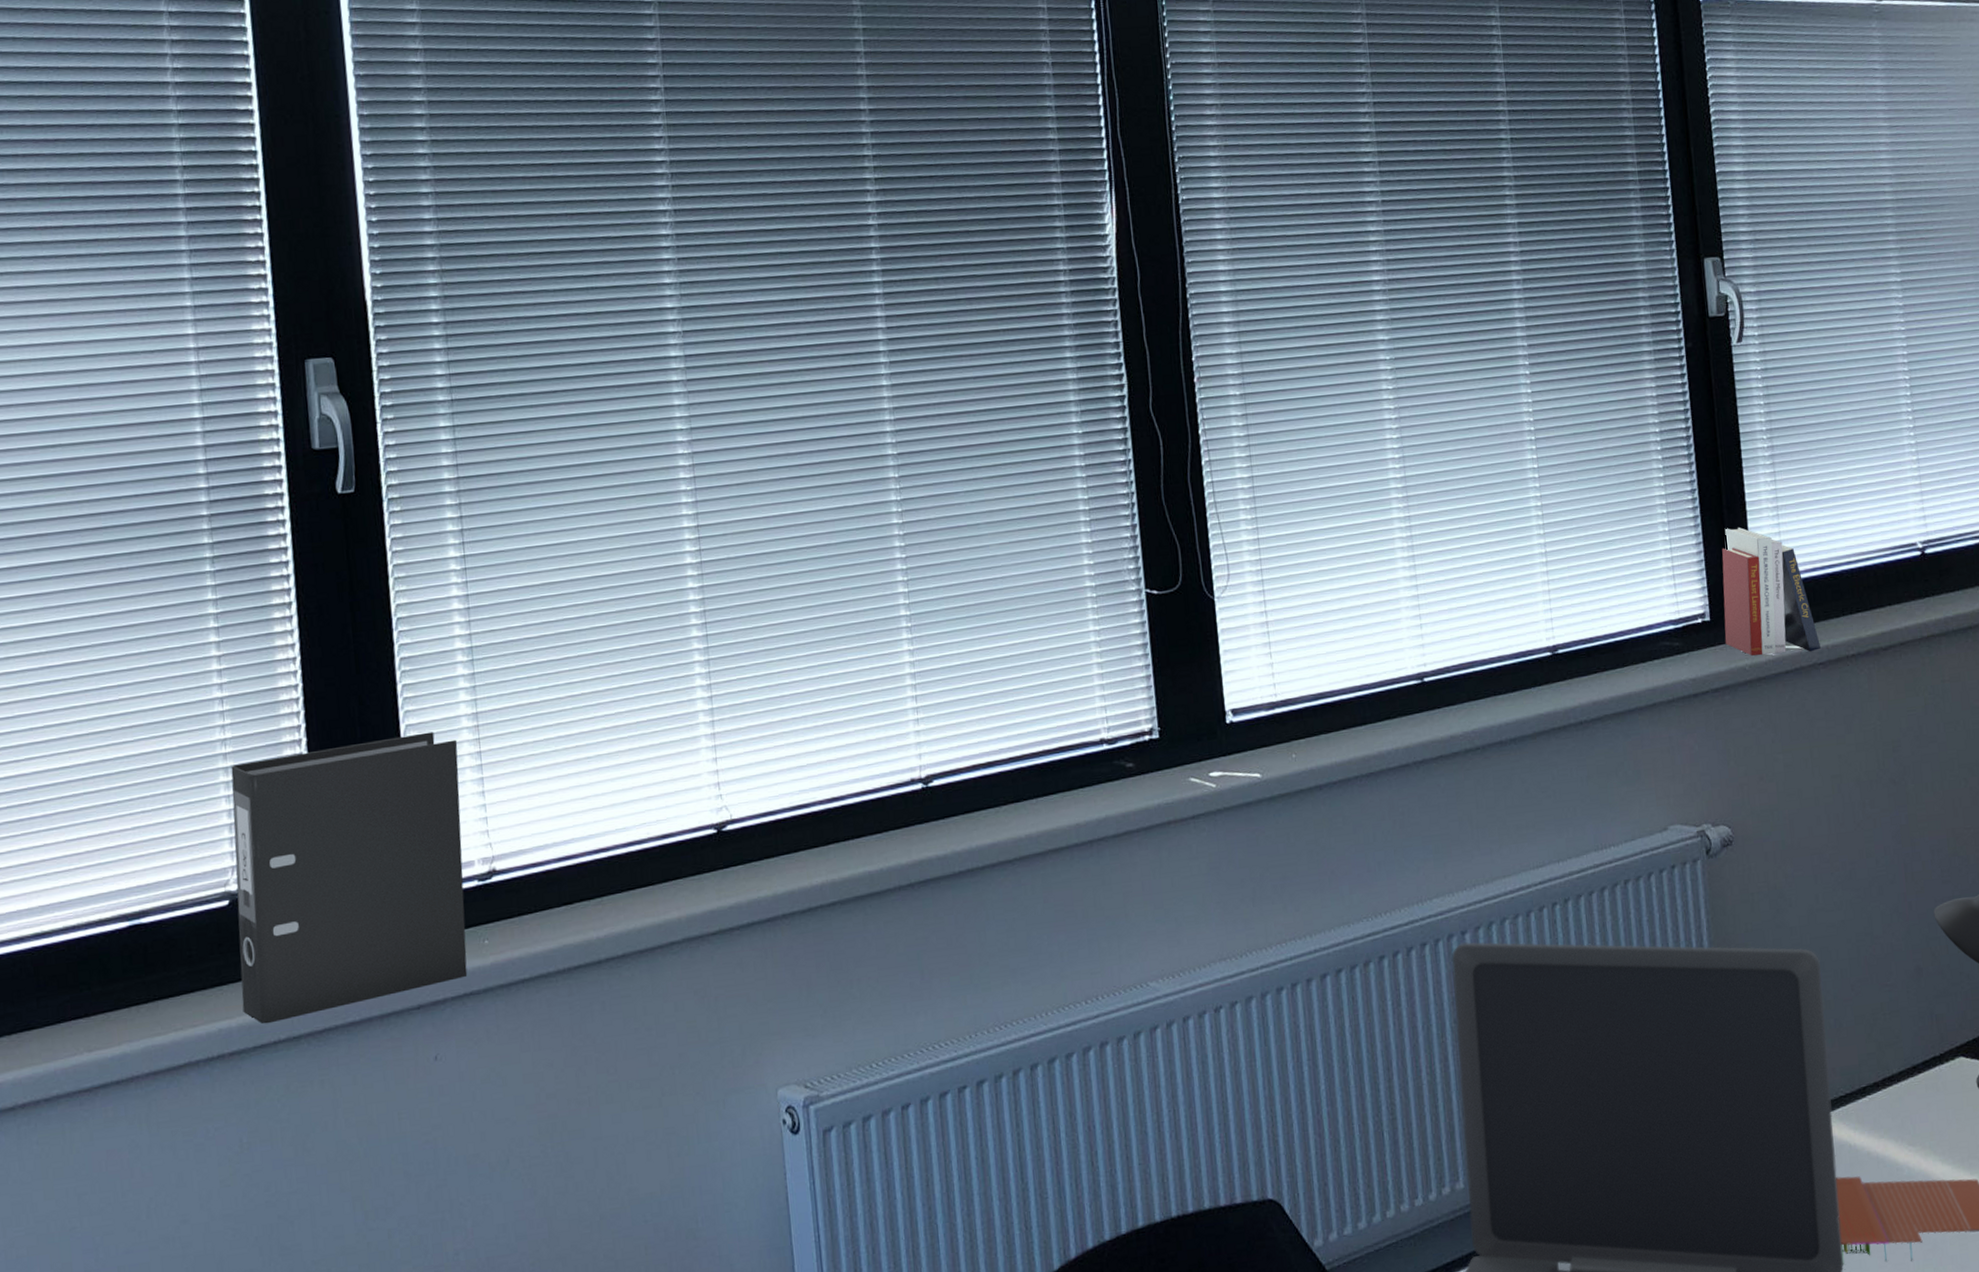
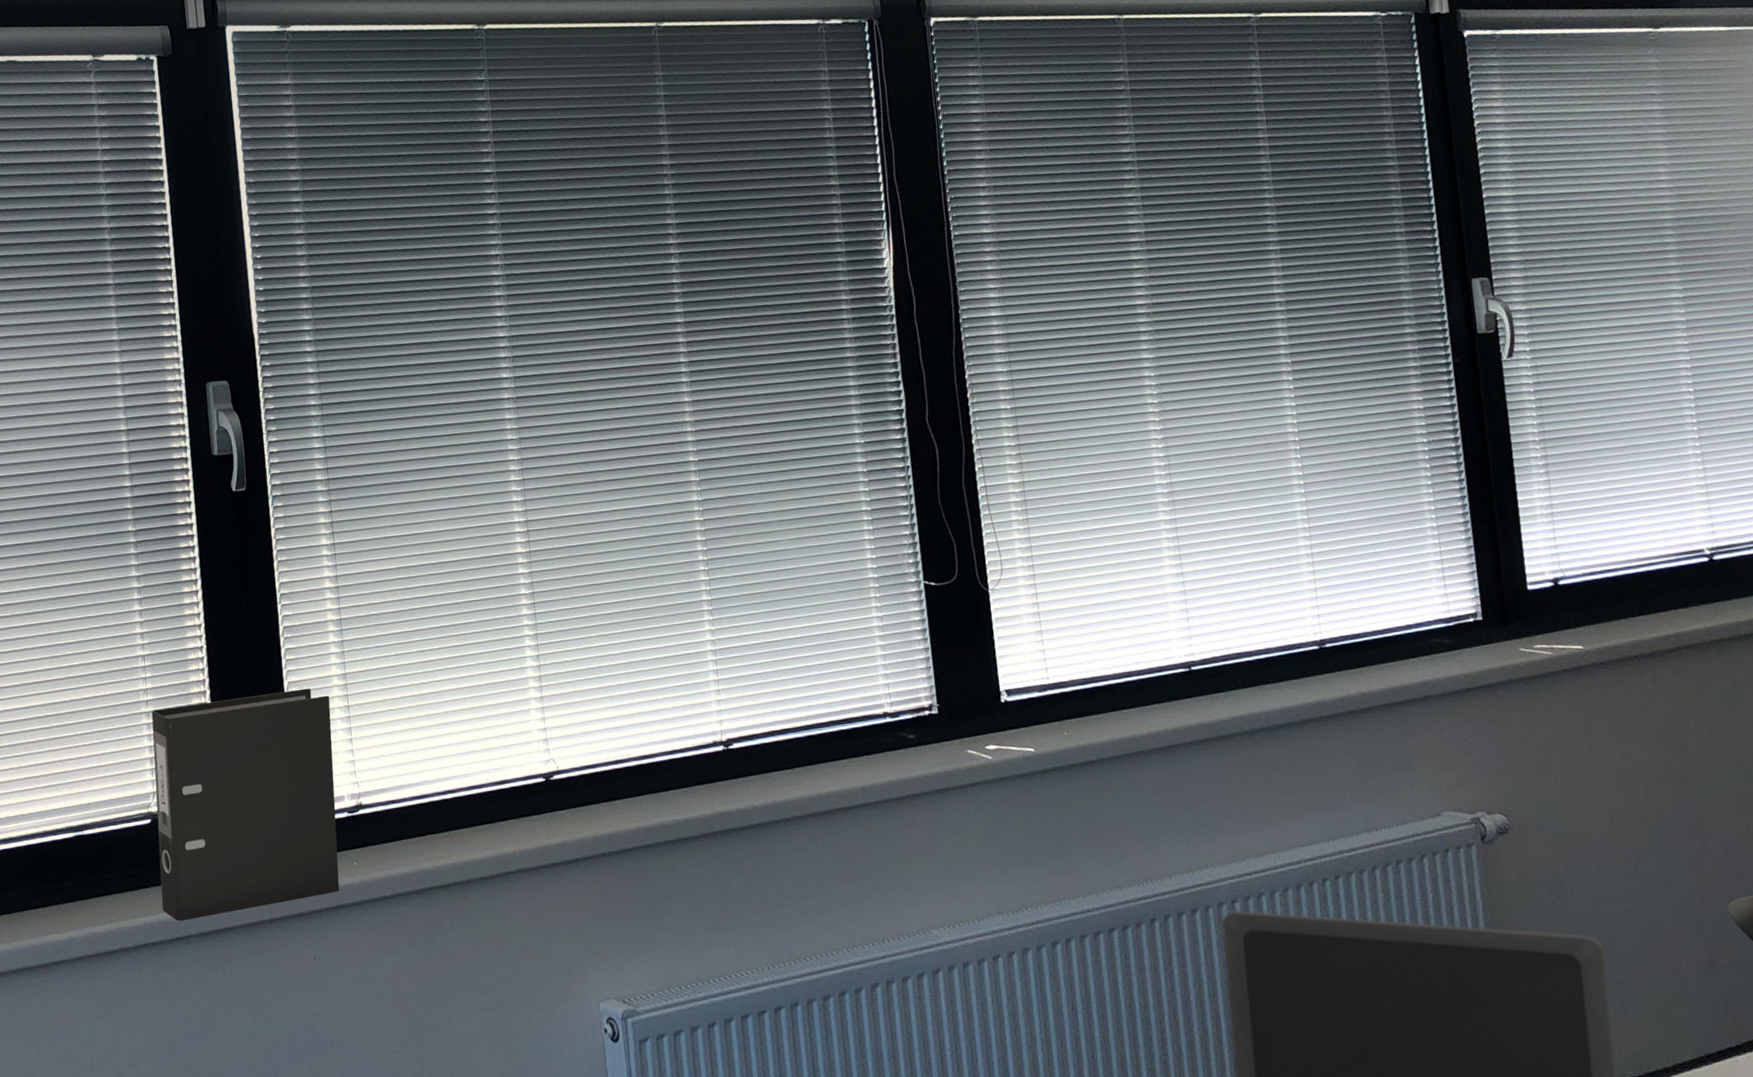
books: present [1722,527,1822,656] -> none [1494,532,1602,655]

